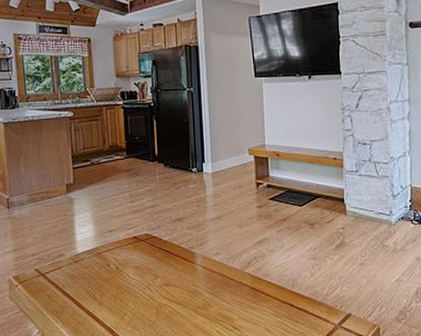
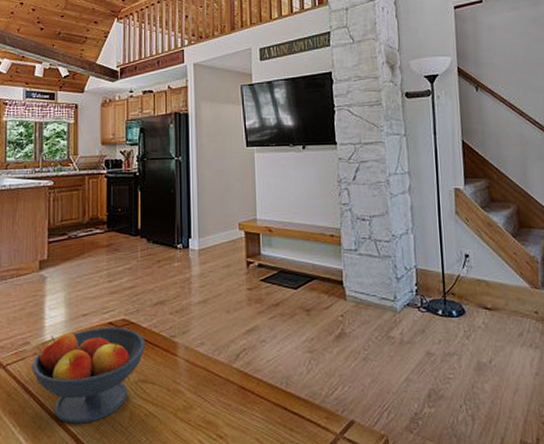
fruit bowl: none [67,240,168,321] -> present [32,327,146,425]

